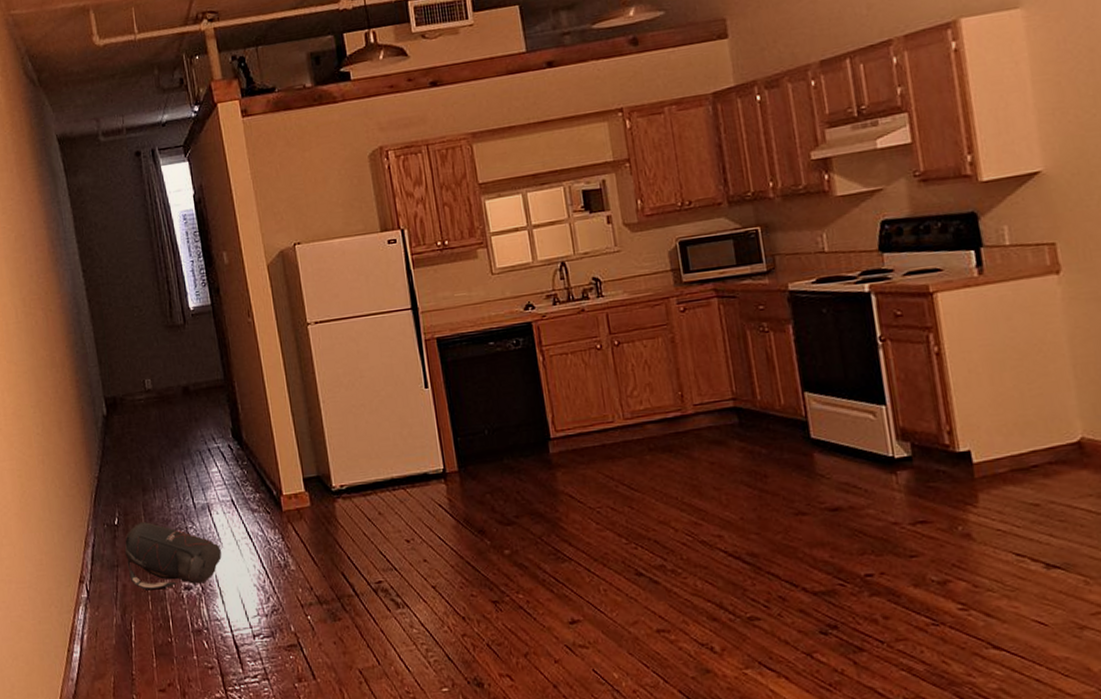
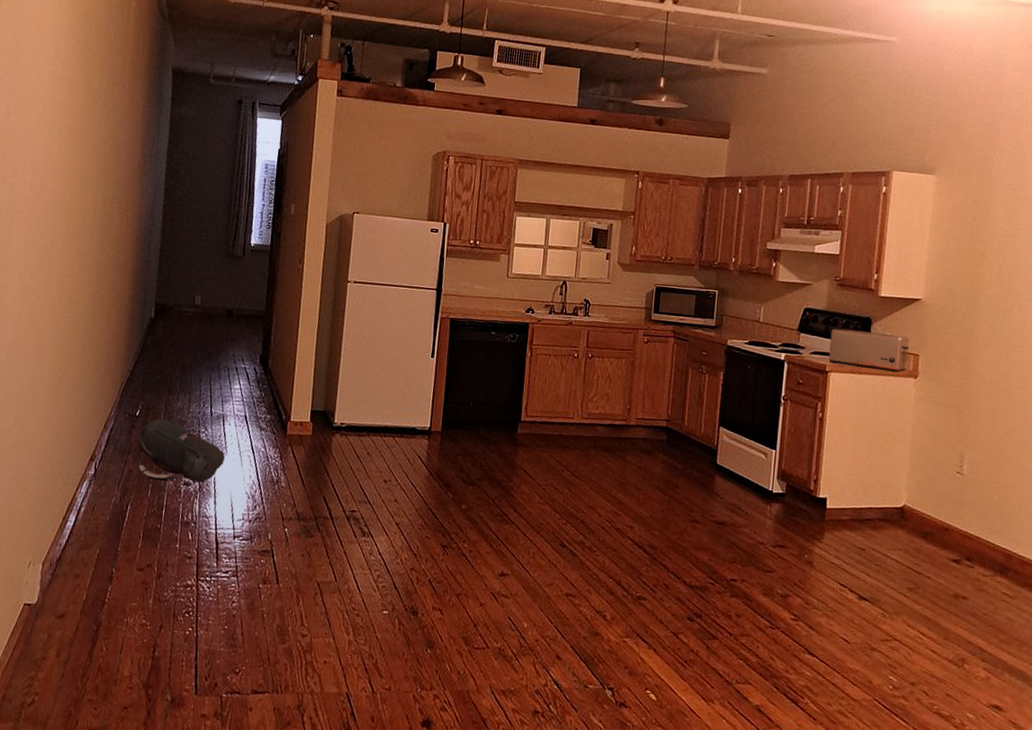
toaster: none [924,223,1043,282] -> present [829,328,910,373]

